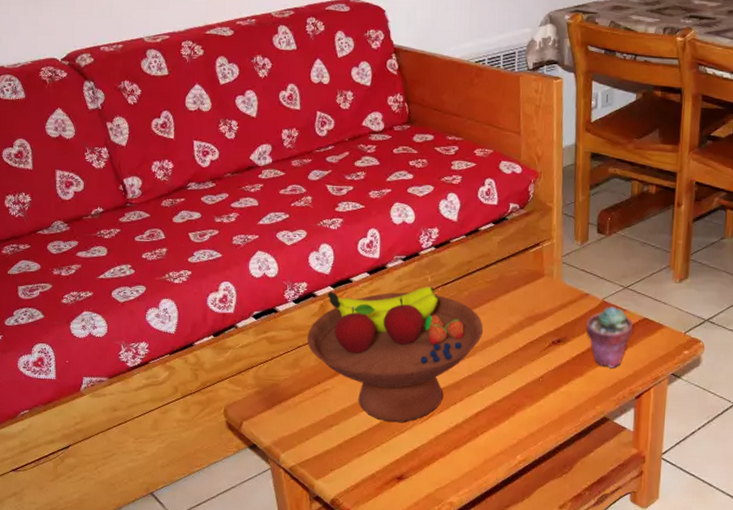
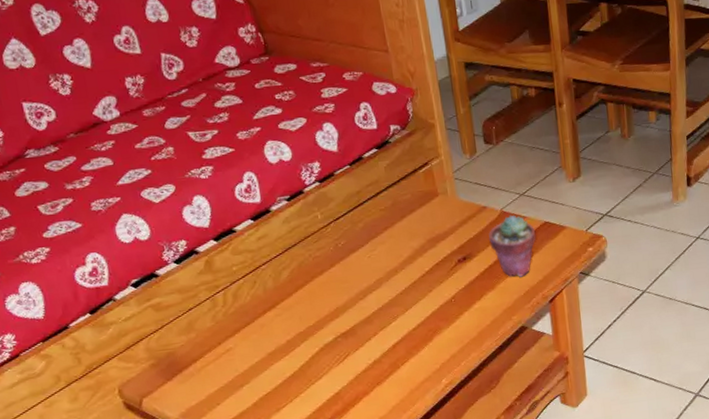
fruit bowl: present [306,286,484,423] -> none [196,223,386,371]

